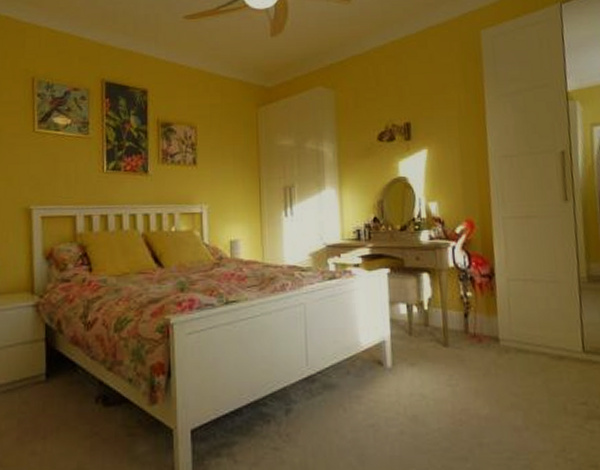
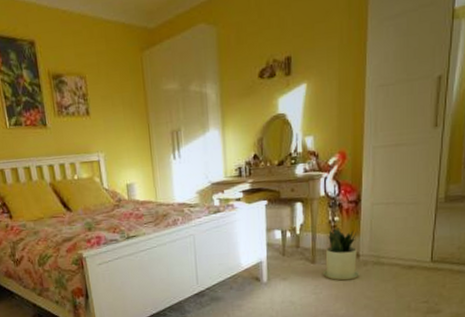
planter: none [458,303,502,371] -> present [323,226,360,281]

